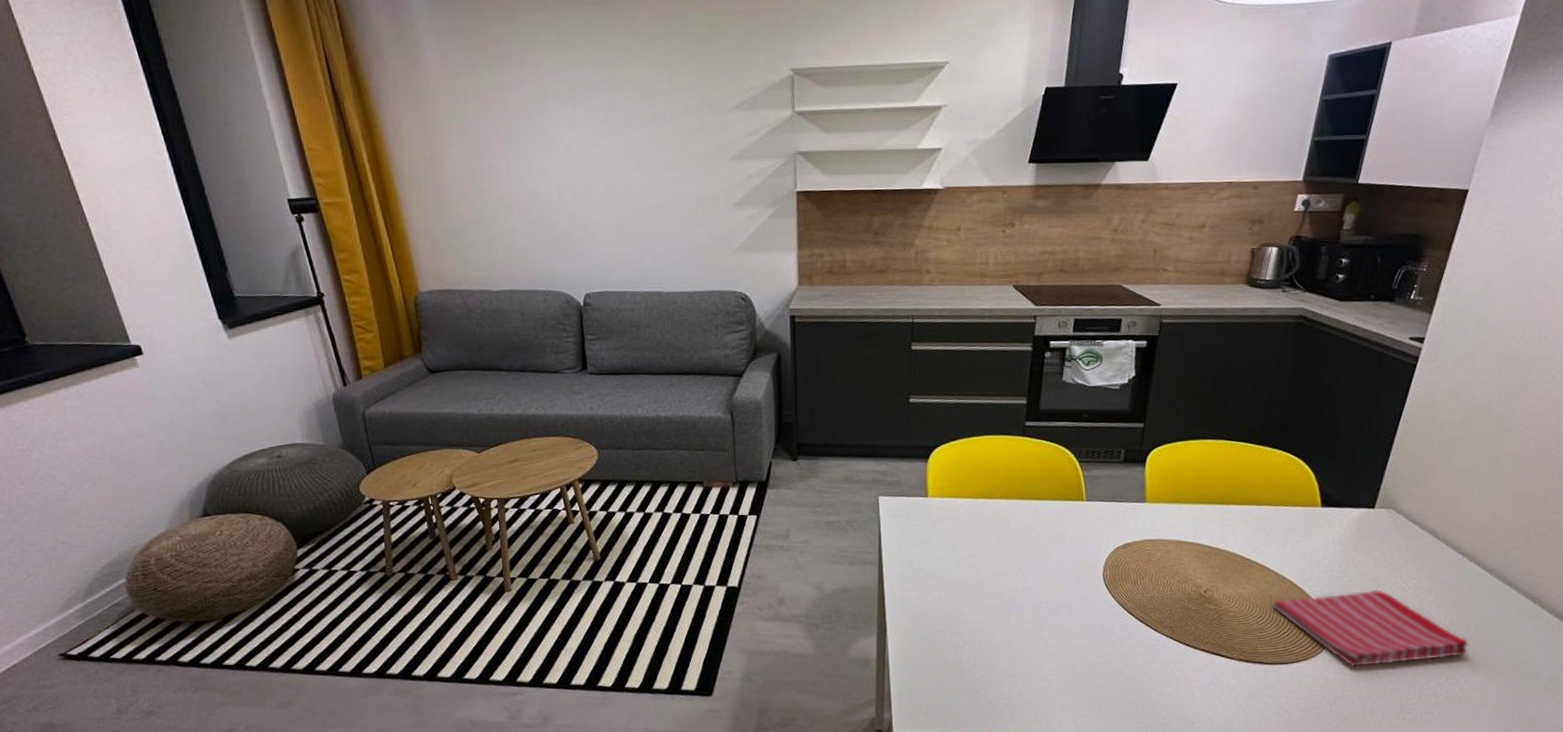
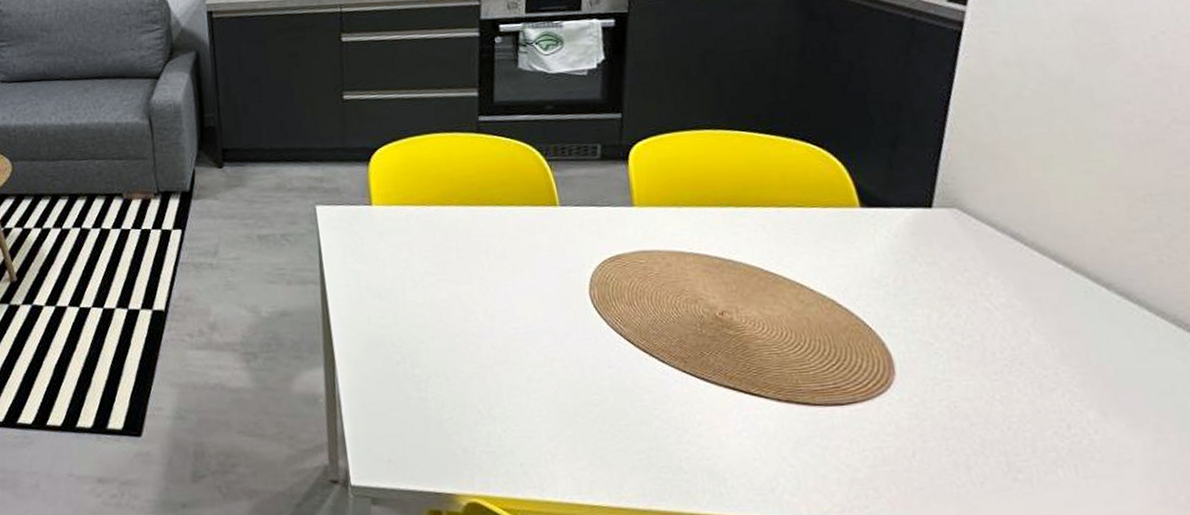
dish towel: present [1272,589,1468,667] -> none [812,310,1093,410]

